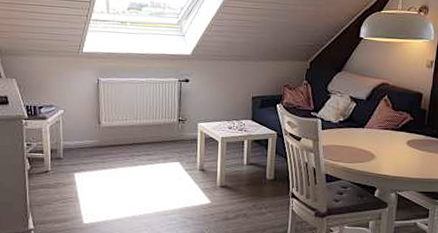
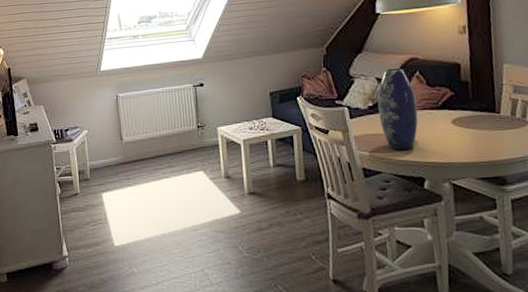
vase: none [347,89,381,162] -> present [377,68,418,150]

